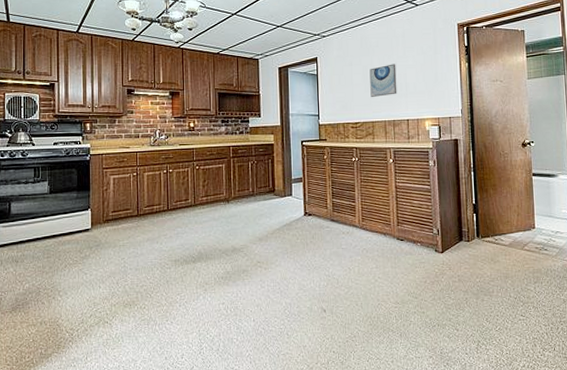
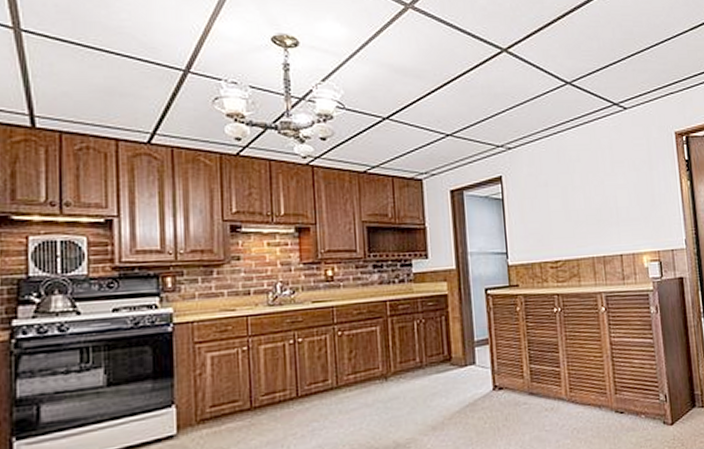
wall art: present [369,64,397,98] -> none [570,183,607,228]

